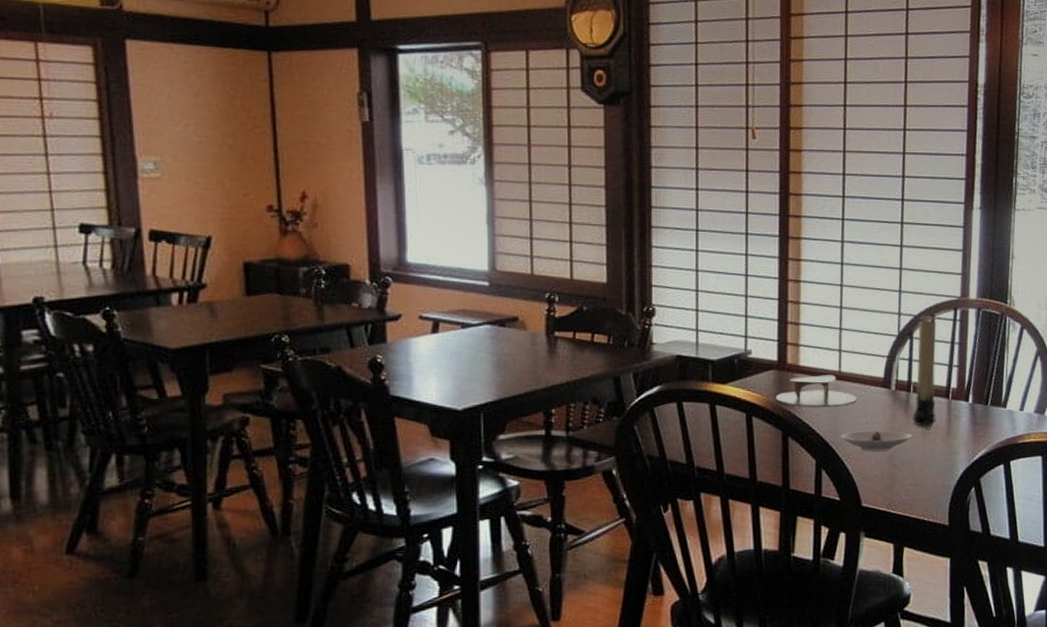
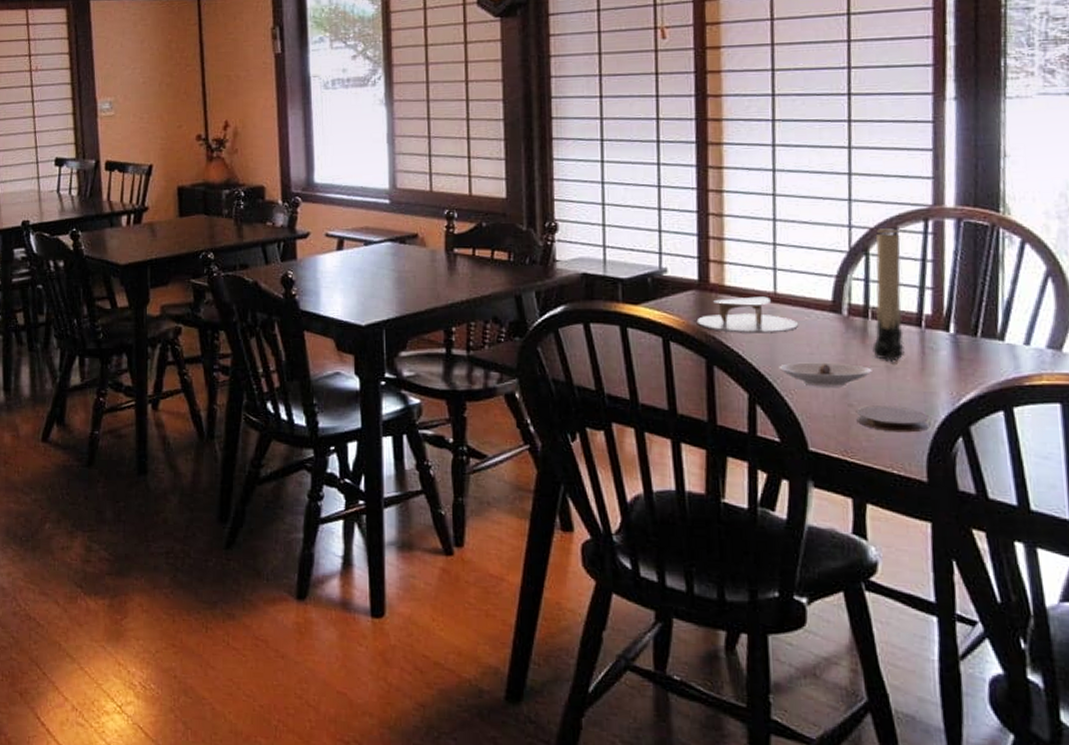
coaster: none [898,464,952,487] -> present [856,405,930,433]

